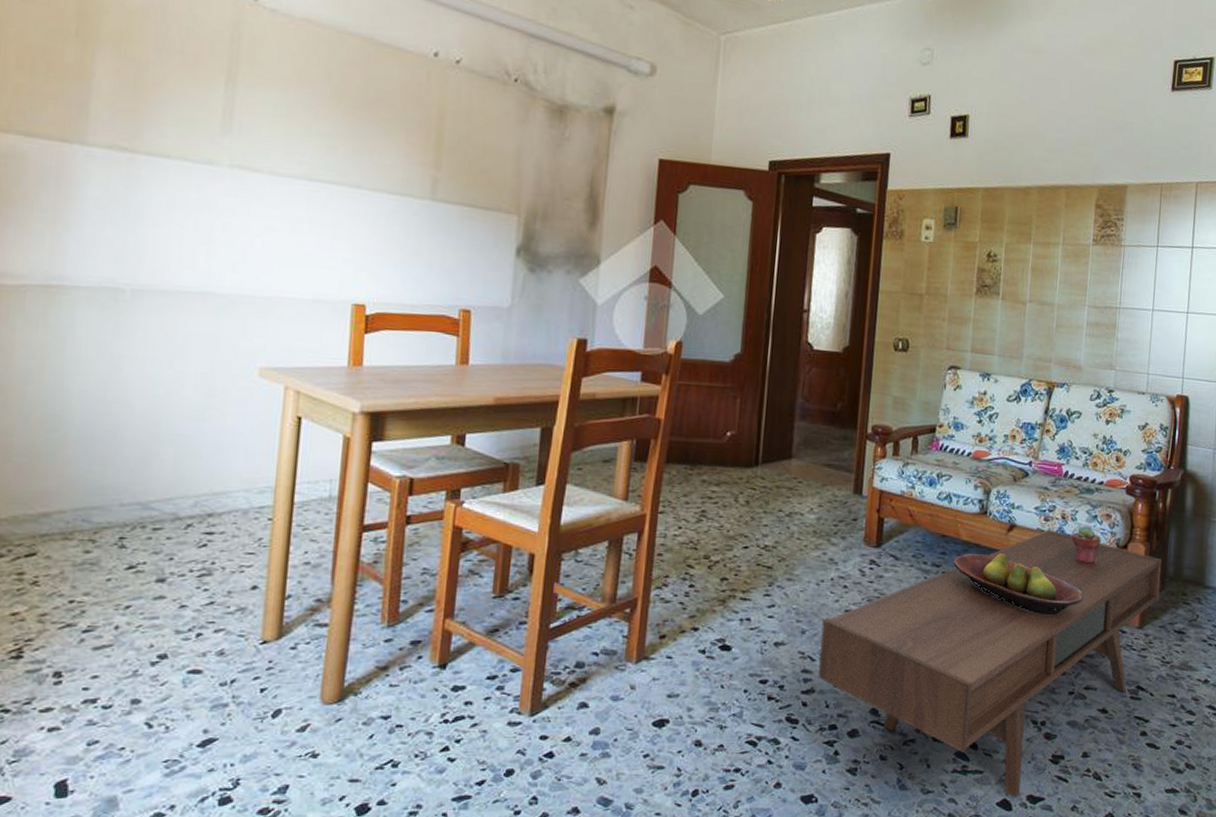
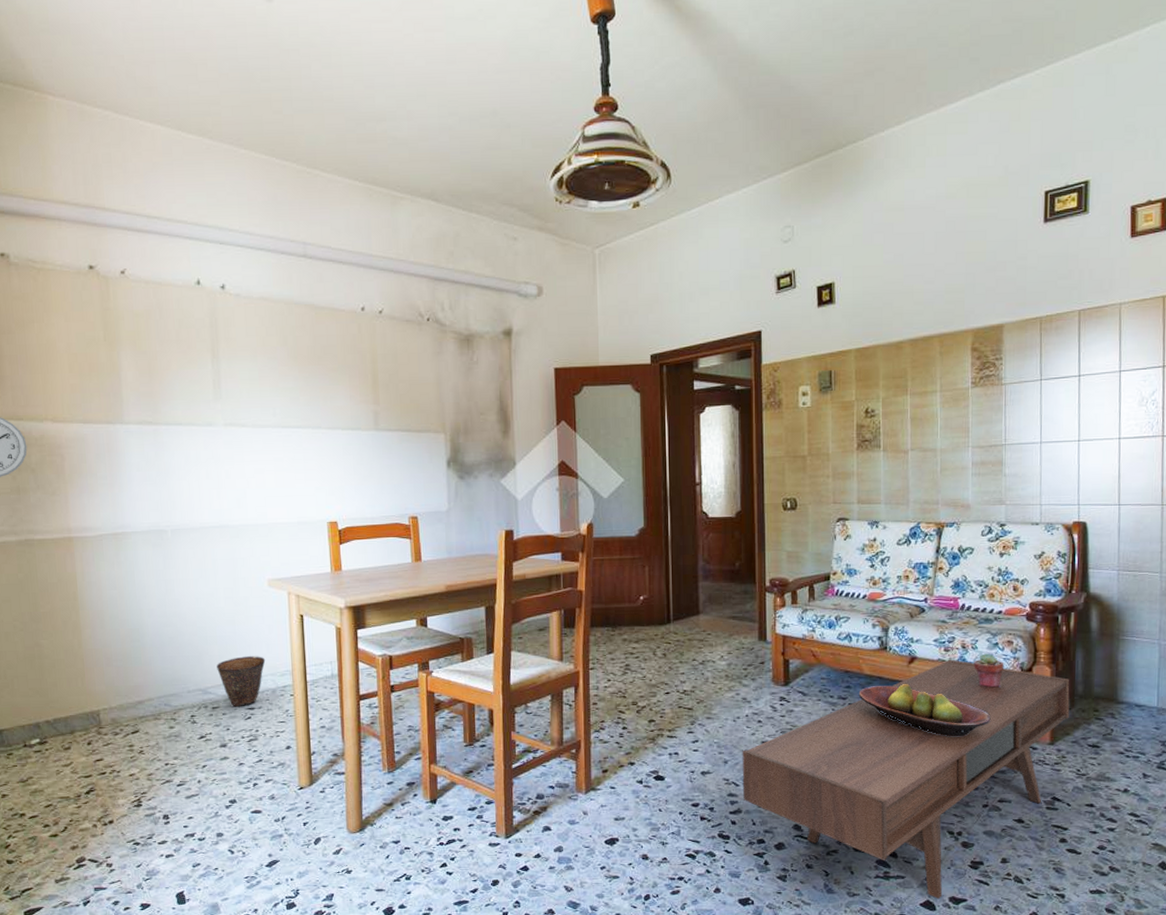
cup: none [168,463,240,529] -> present [217,656,266,706]

